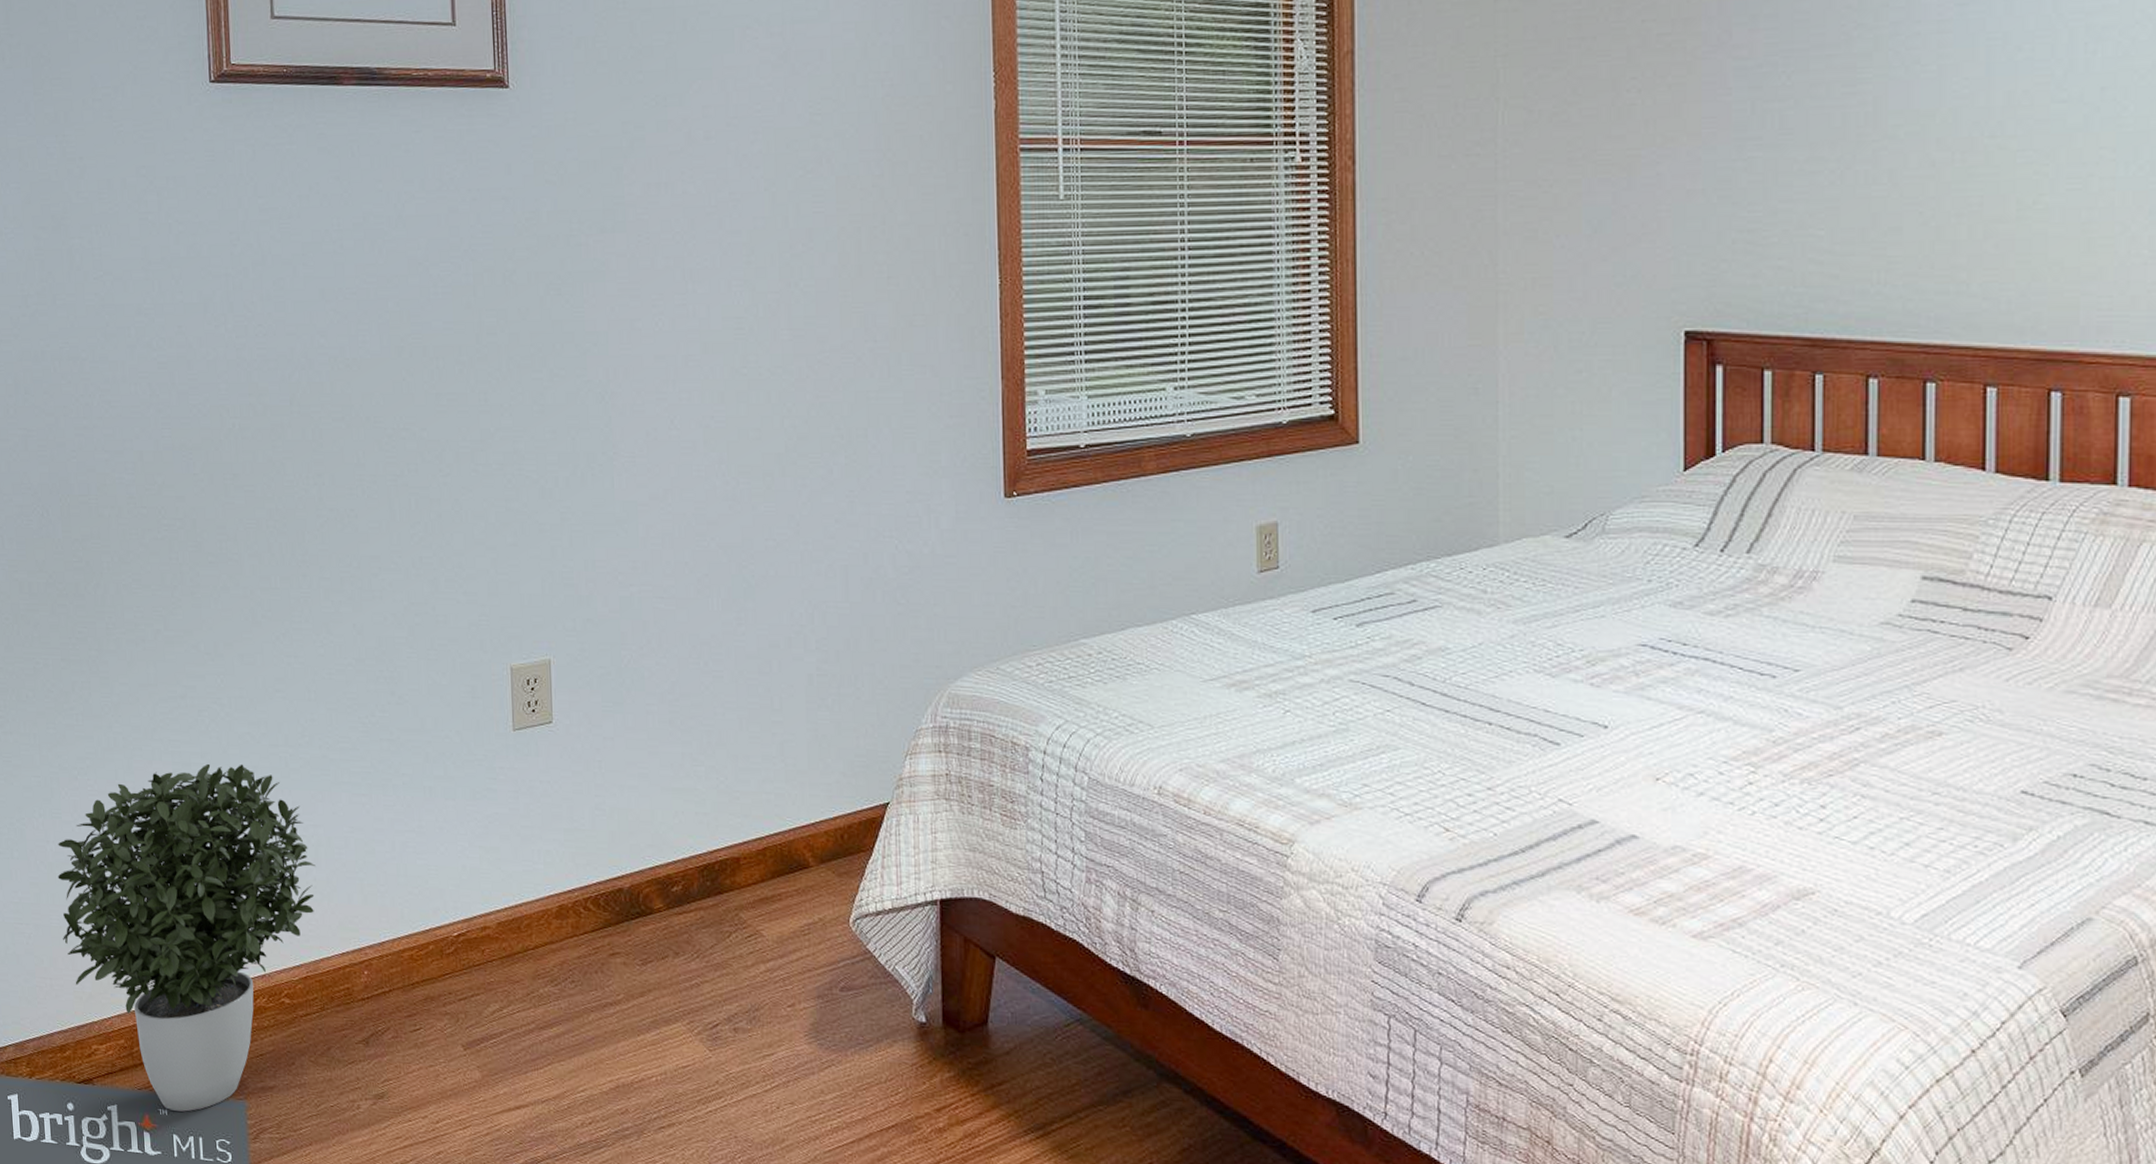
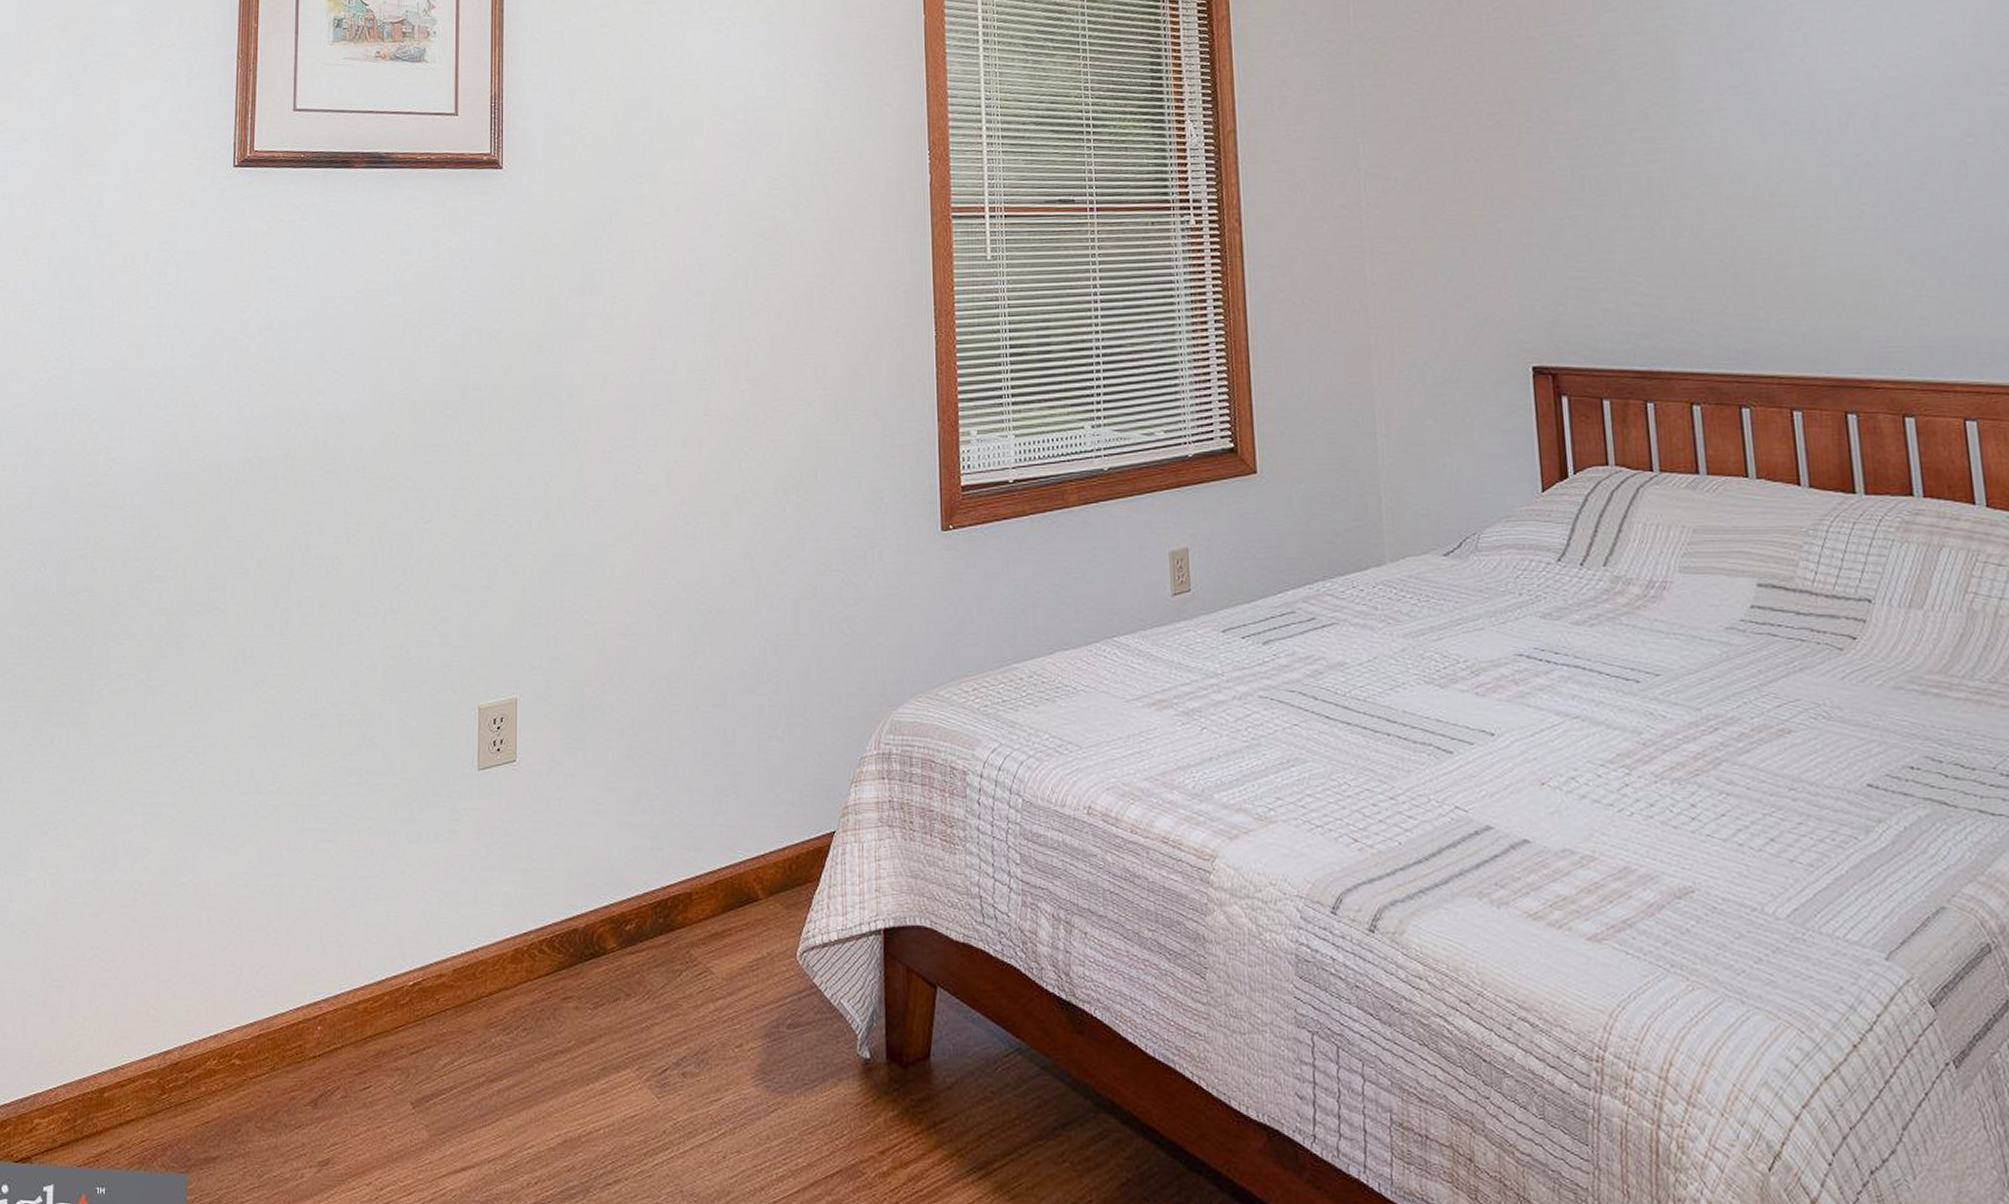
potted plant: present [58,763,315,1112] -> none [16,813,276,1189]

